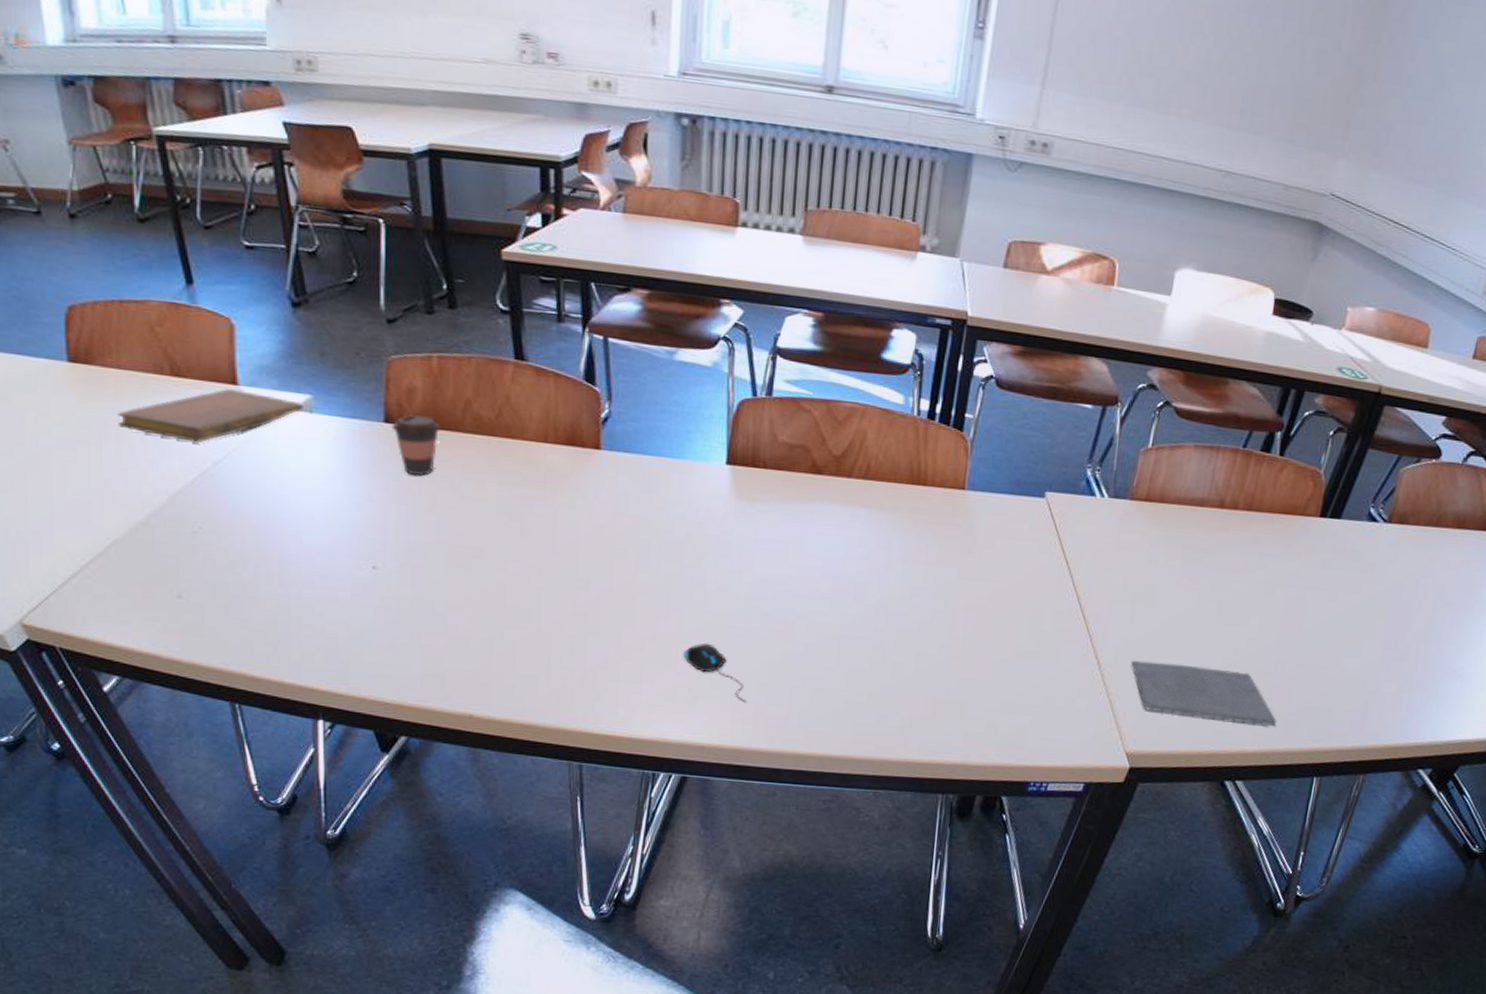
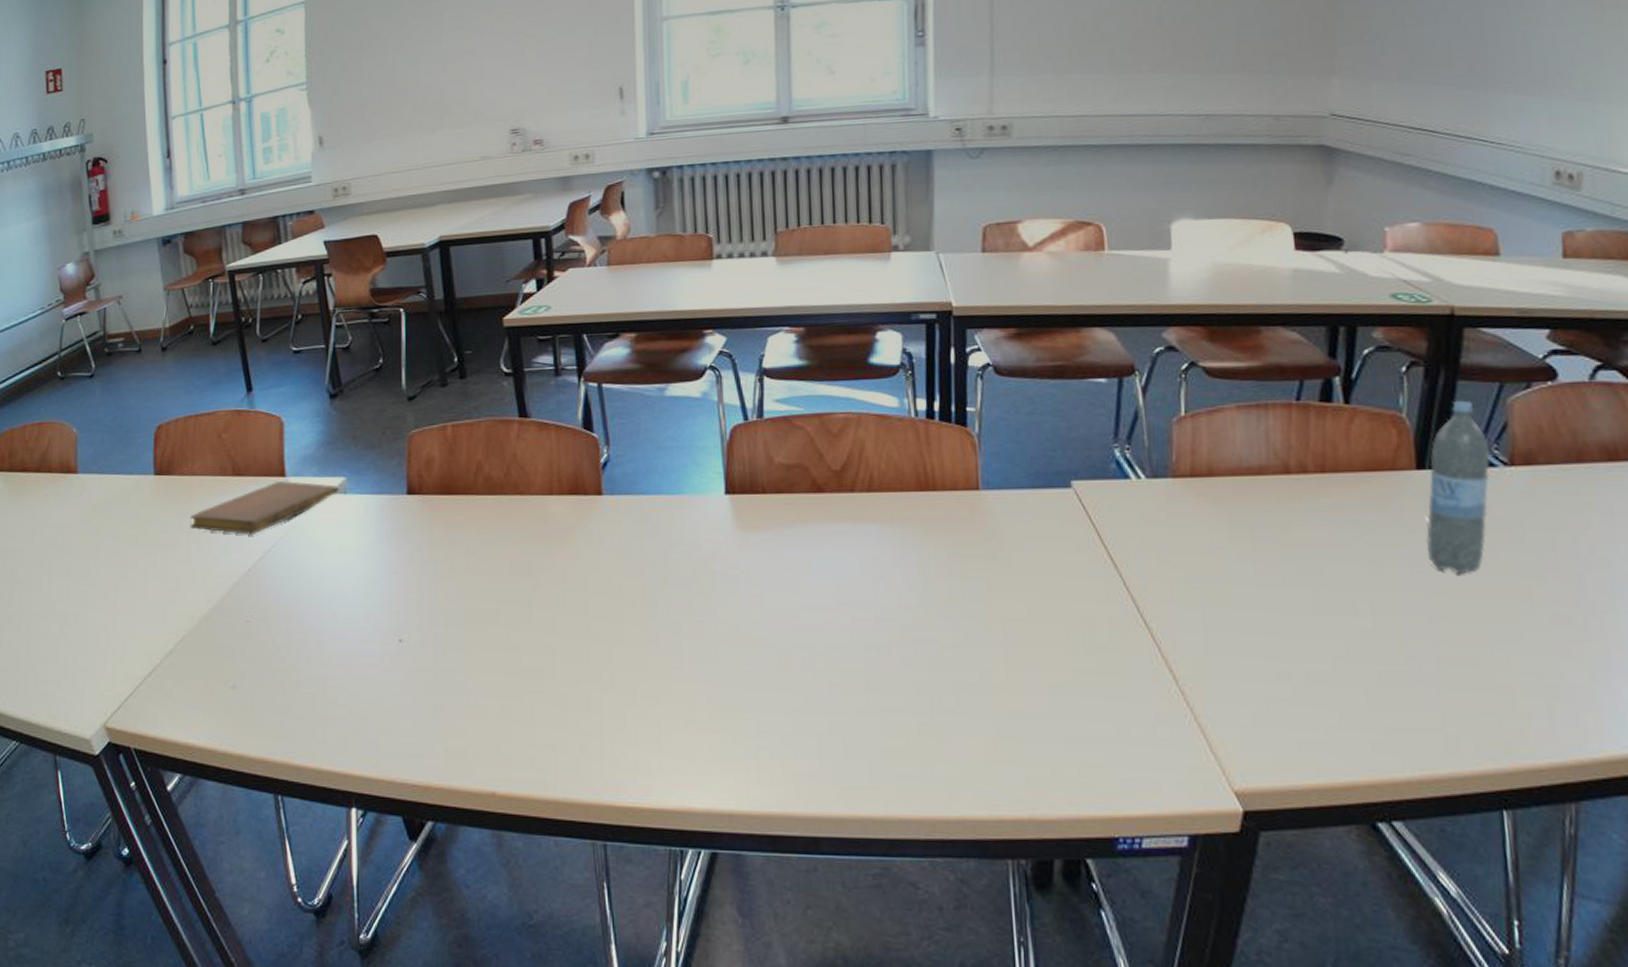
coffee cup: present [391,414,441,477] -> none [413,483,456,543]
mouse: present [684,643,745,702] -> none [701,692,771,758]
notepad: present [1131,660,1277,727] -> none [1216,670,1430,745]
water bottle: none [1311,465,1378,603] -> present [1426,400,1490,575]

